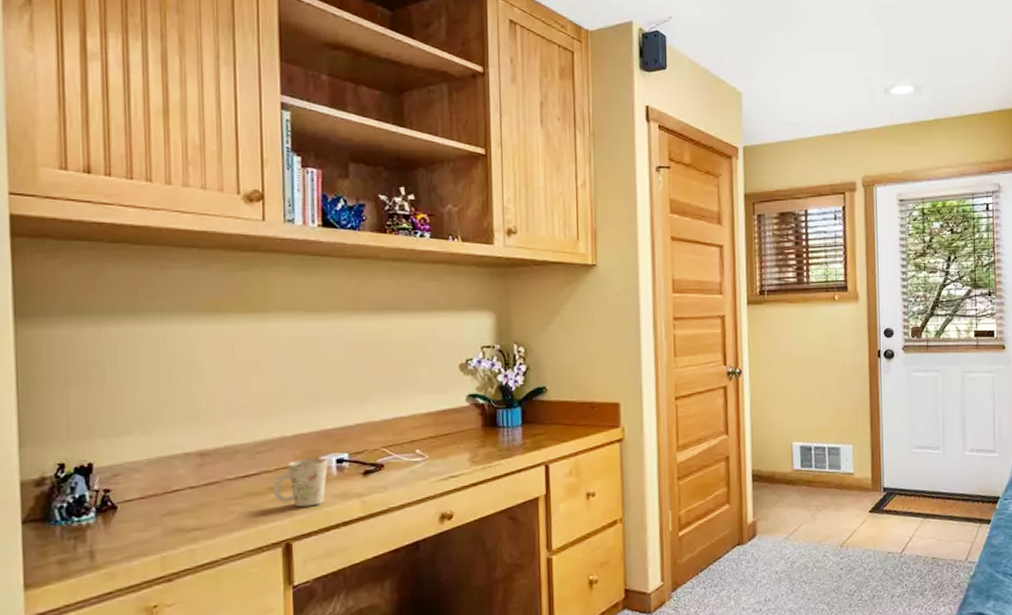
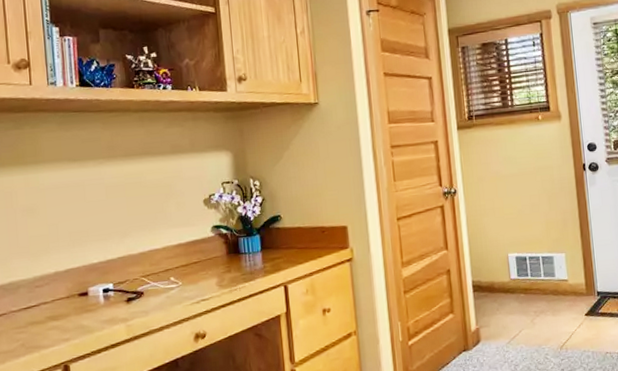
mug: present [273,458,327,507] -> none [50,288,96,333]

